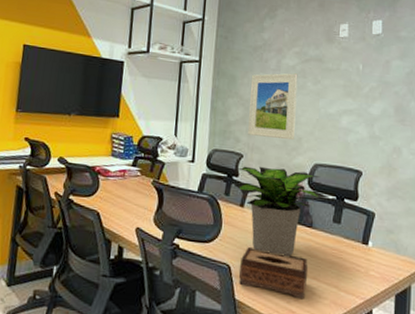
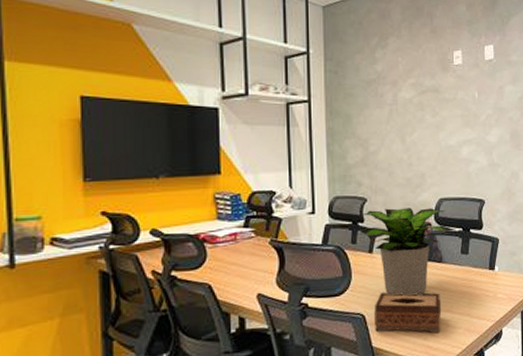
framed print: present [248,73,298,141] -> none [367,106,417,178]

